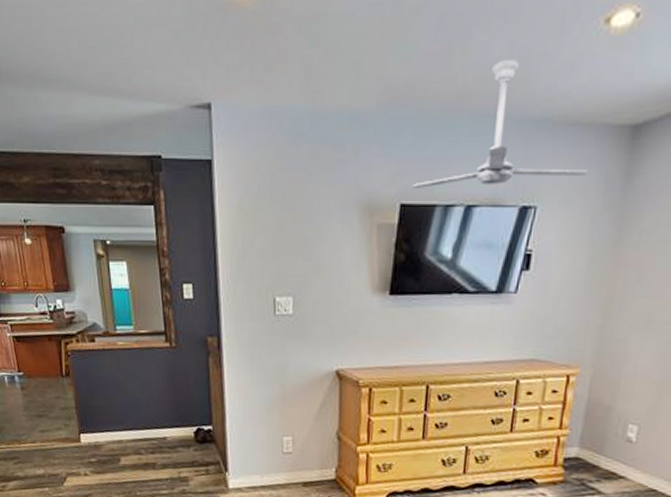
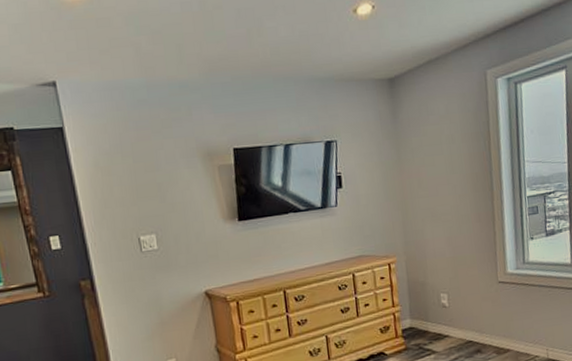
ceiling fan: present [412,58,589,188] -> none [240,38,368,135]

